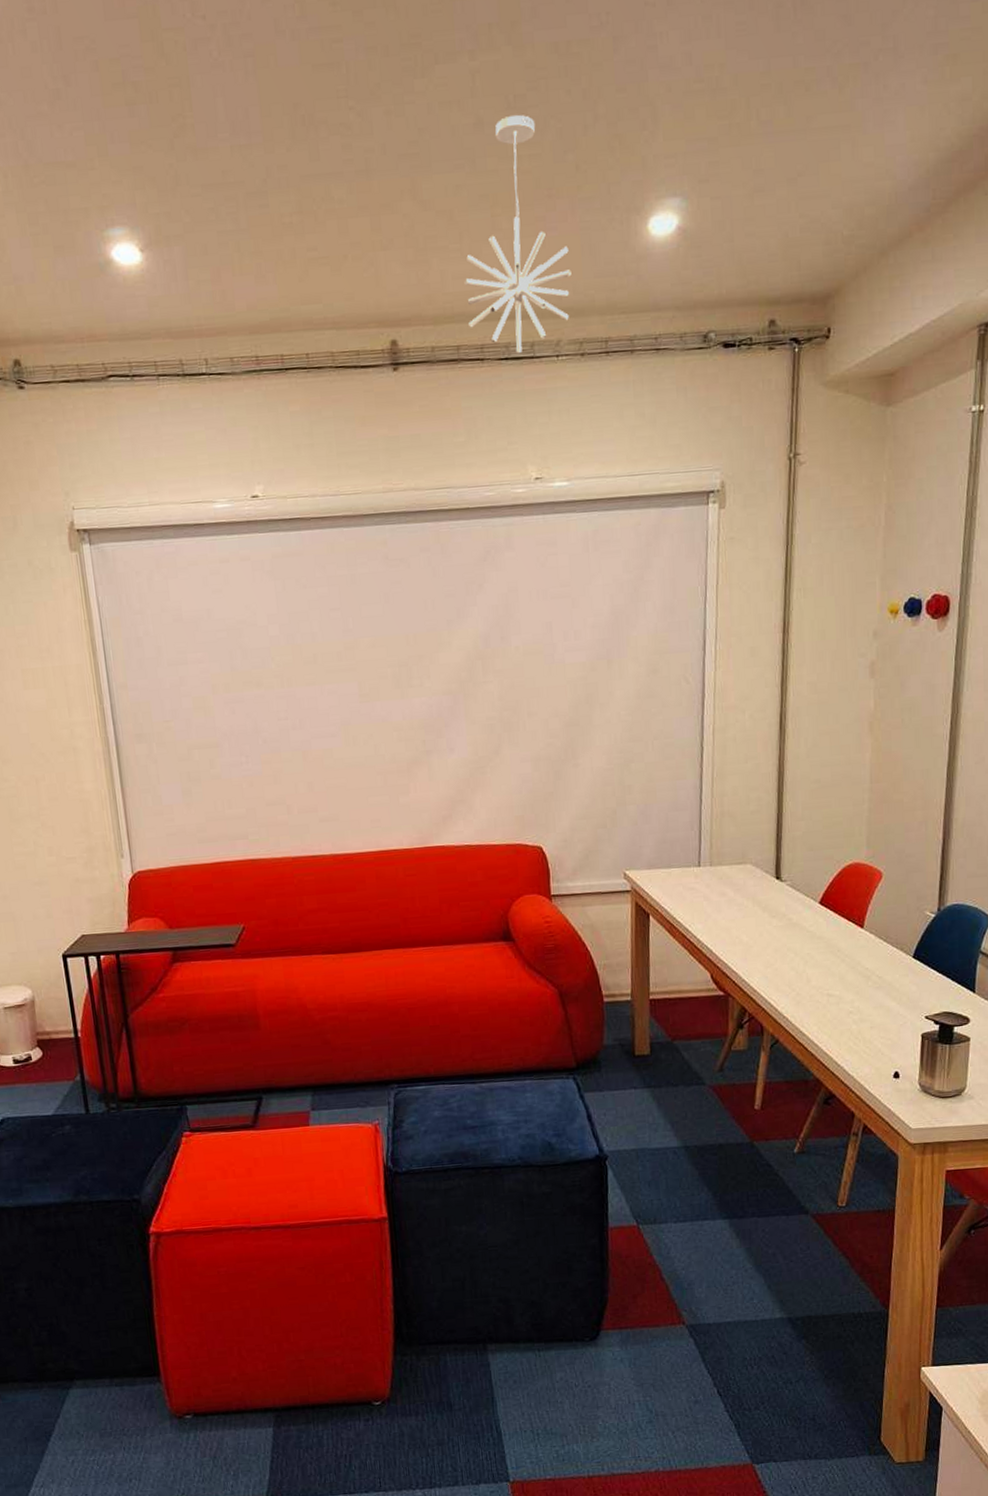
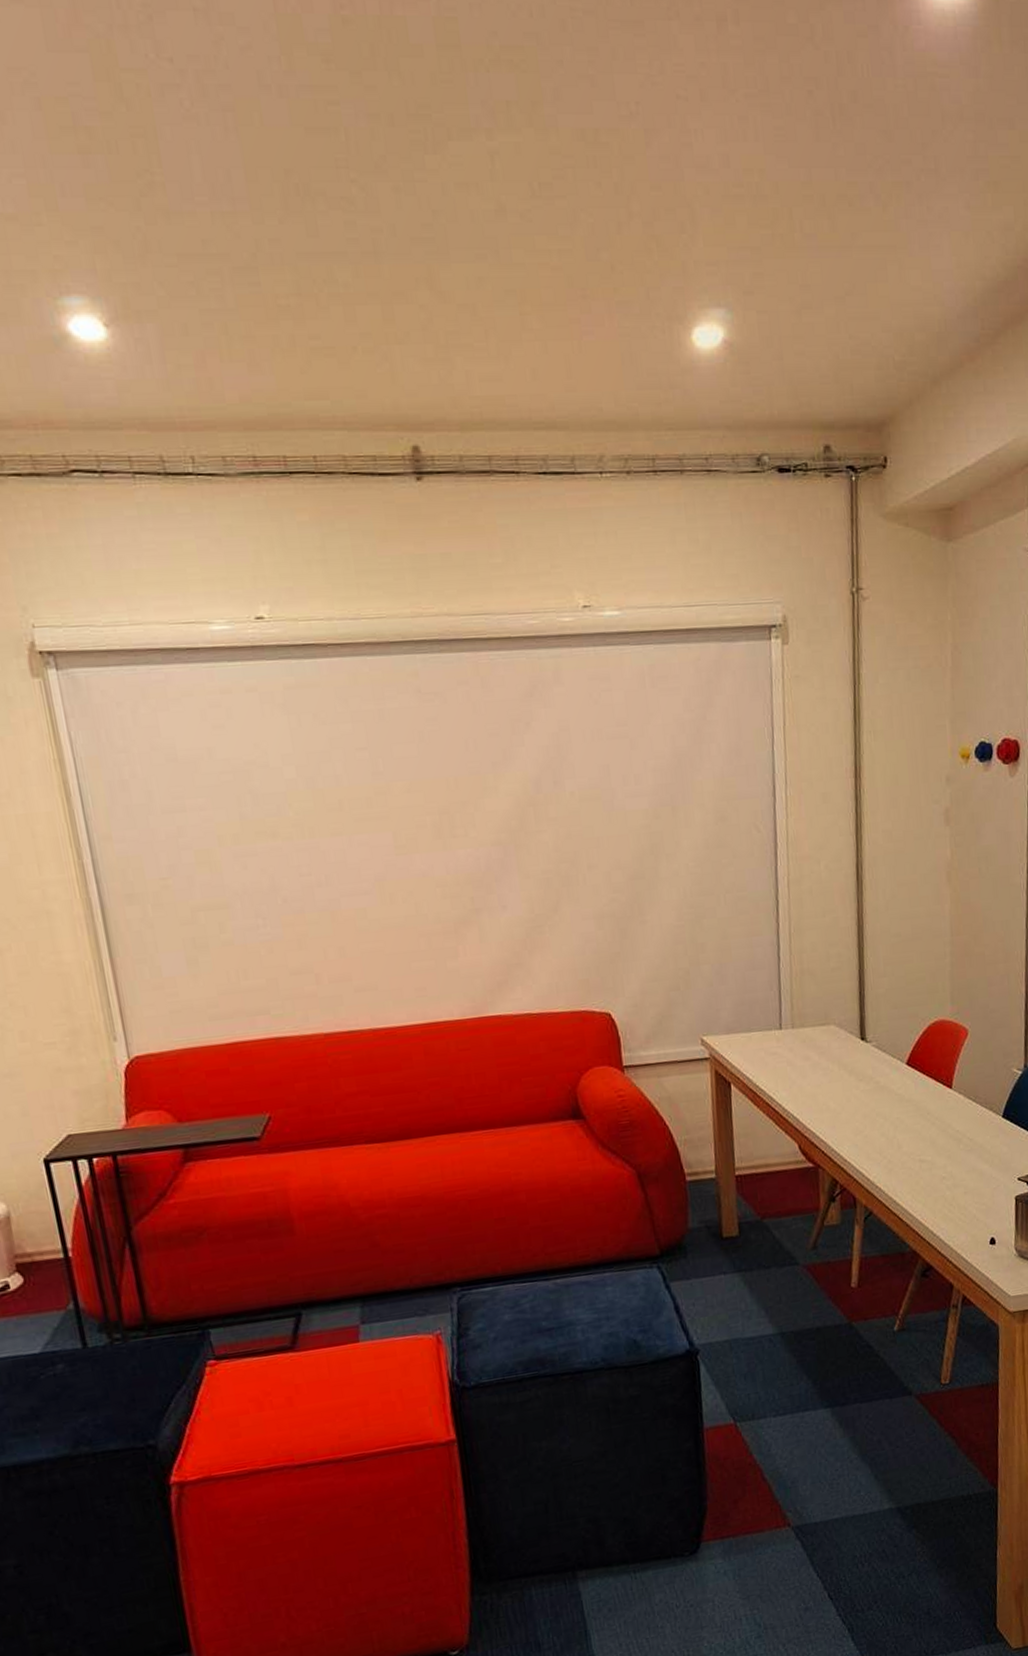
pendant light: present [464,115,572,353] -> none [493,205,612,467]

